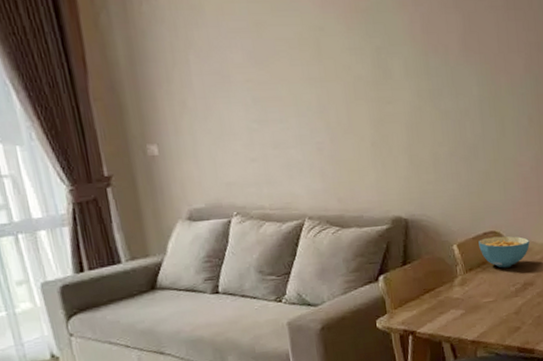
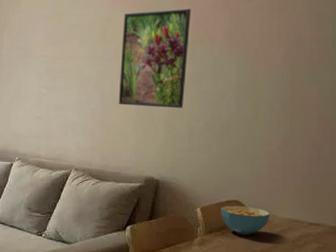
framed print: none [338,11,424,135] -> present [118,8,191,108]

